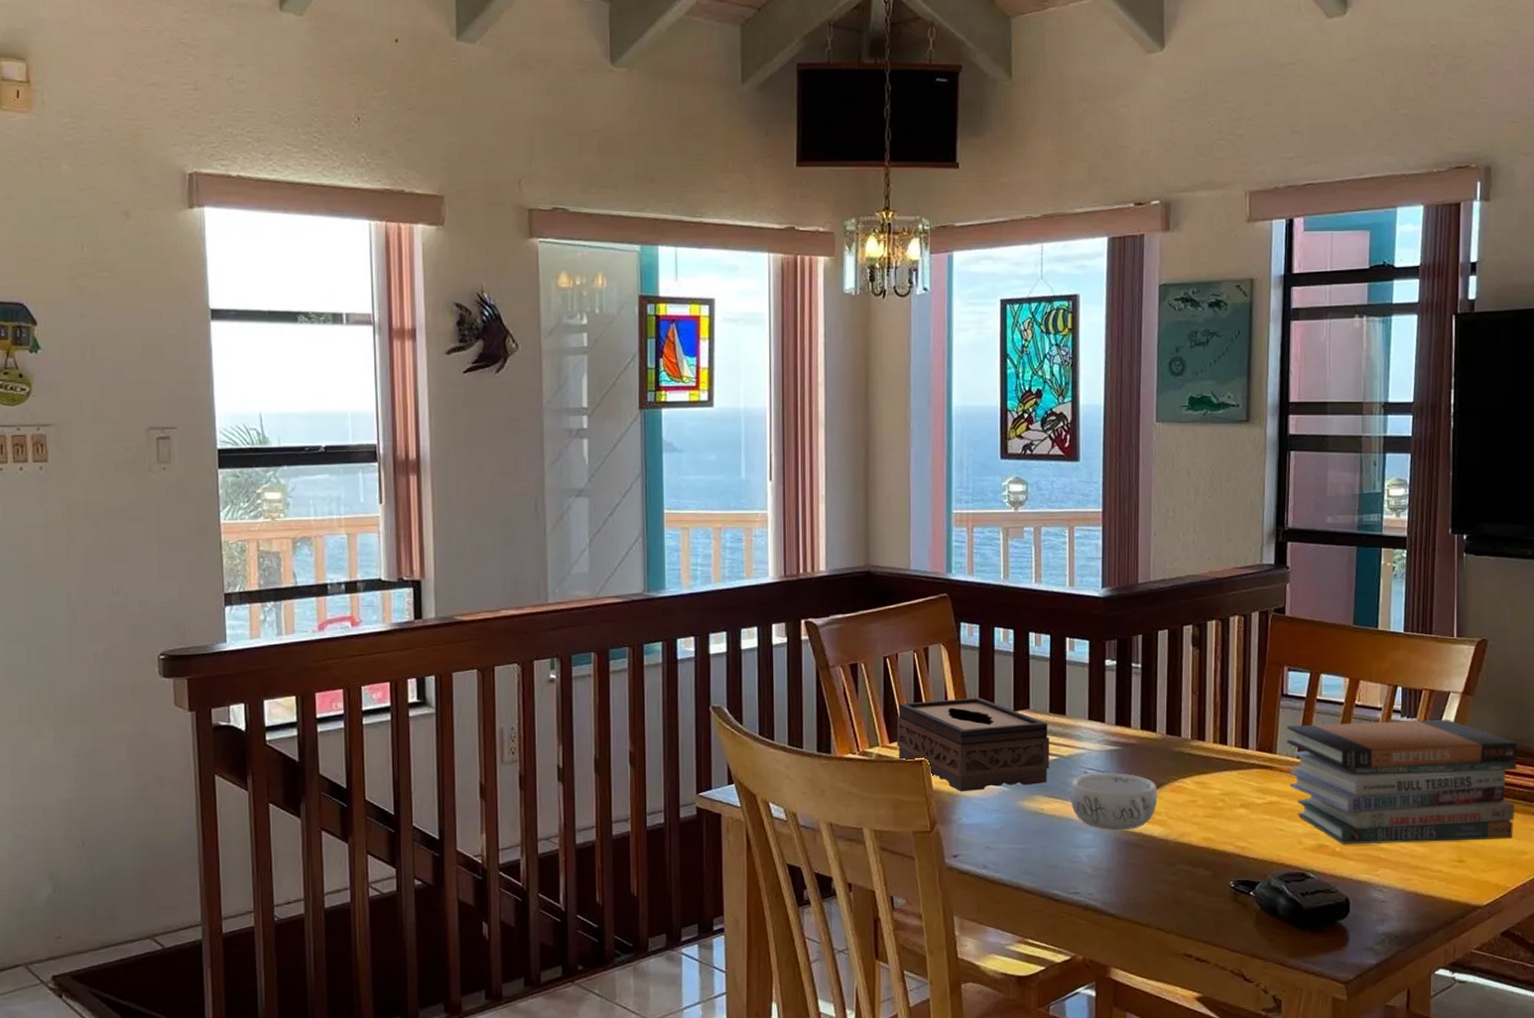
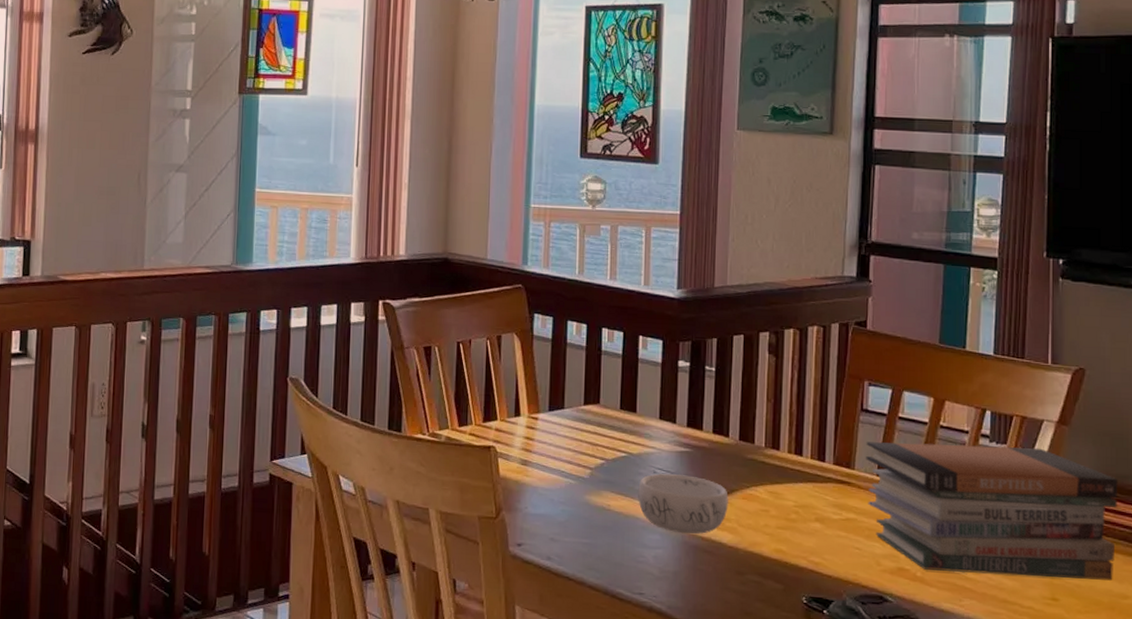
tissue box: present [896,697,1050,792] -> none [466,388,620,482]

